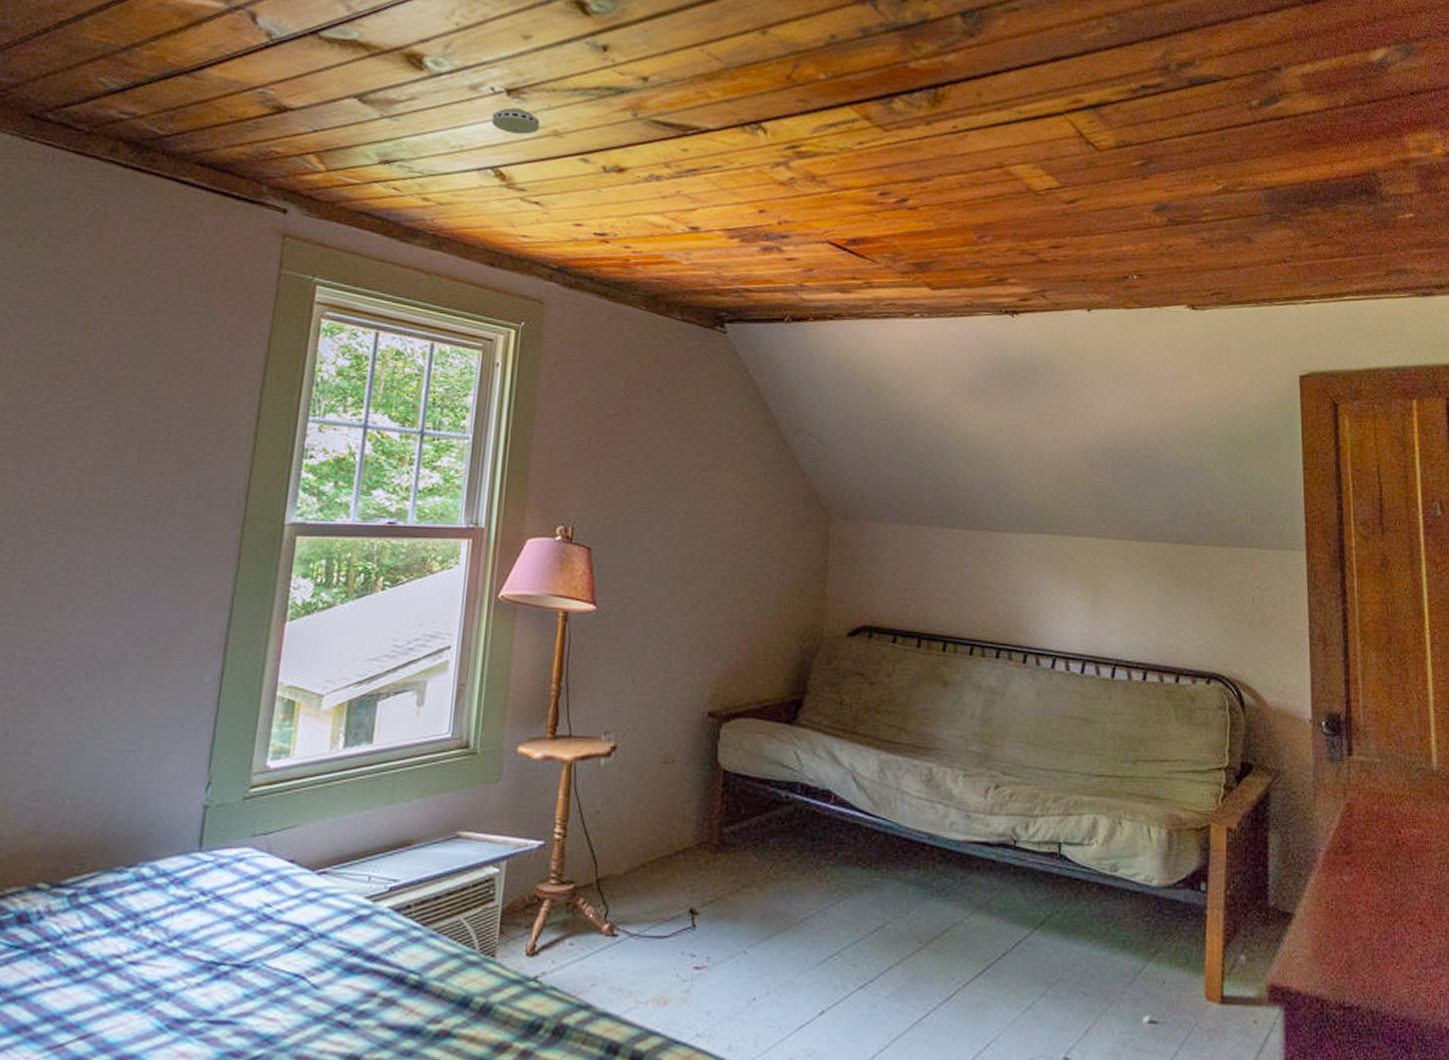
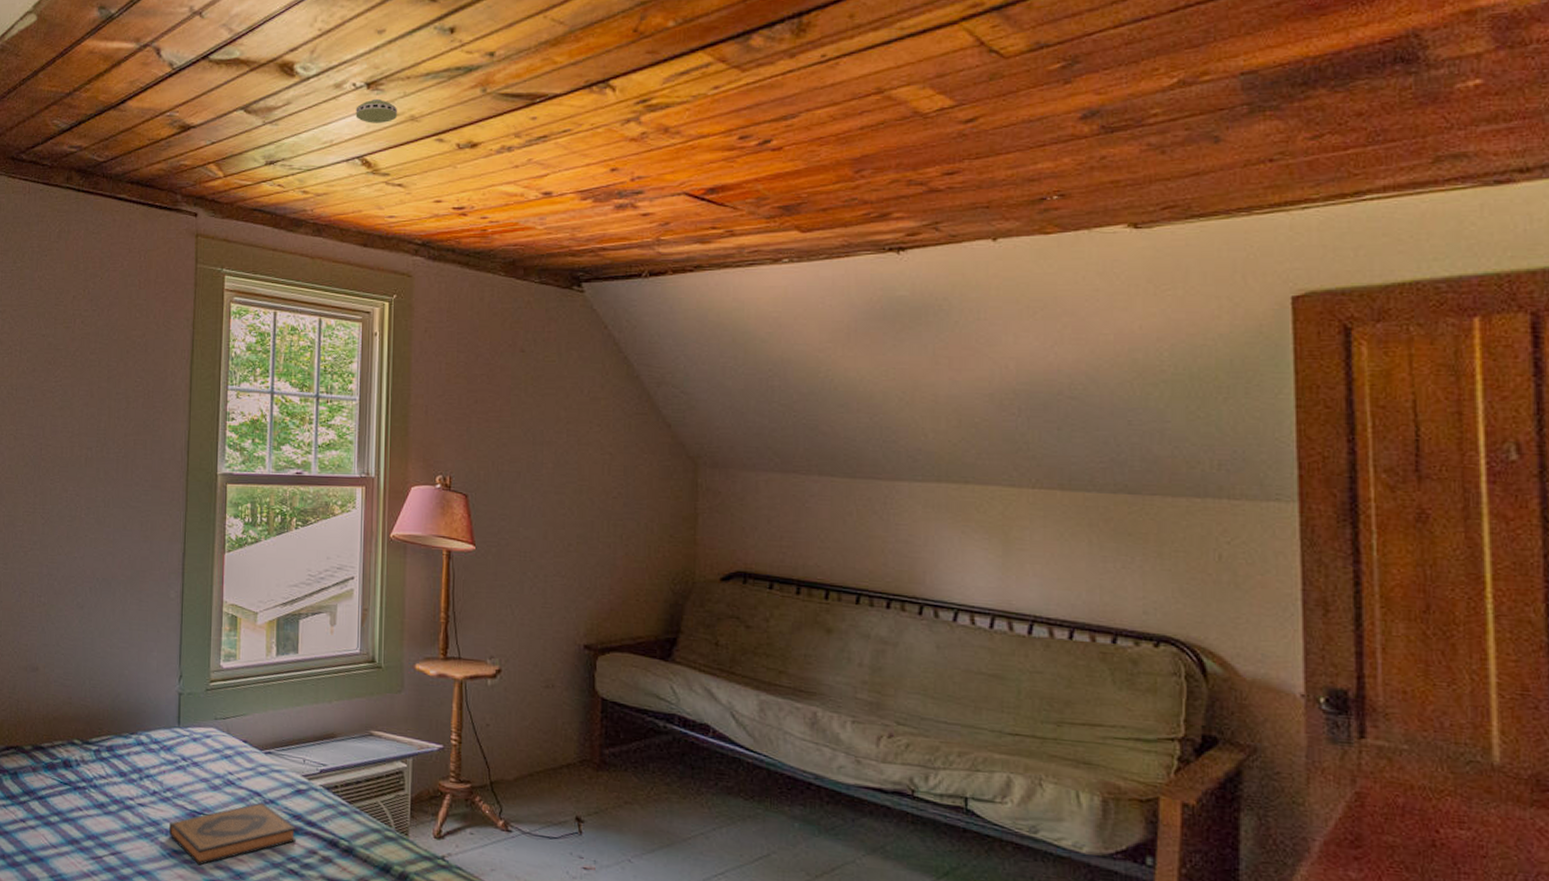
hardback book: none [170,938,353,1035] -> present [168,802,297,865]

